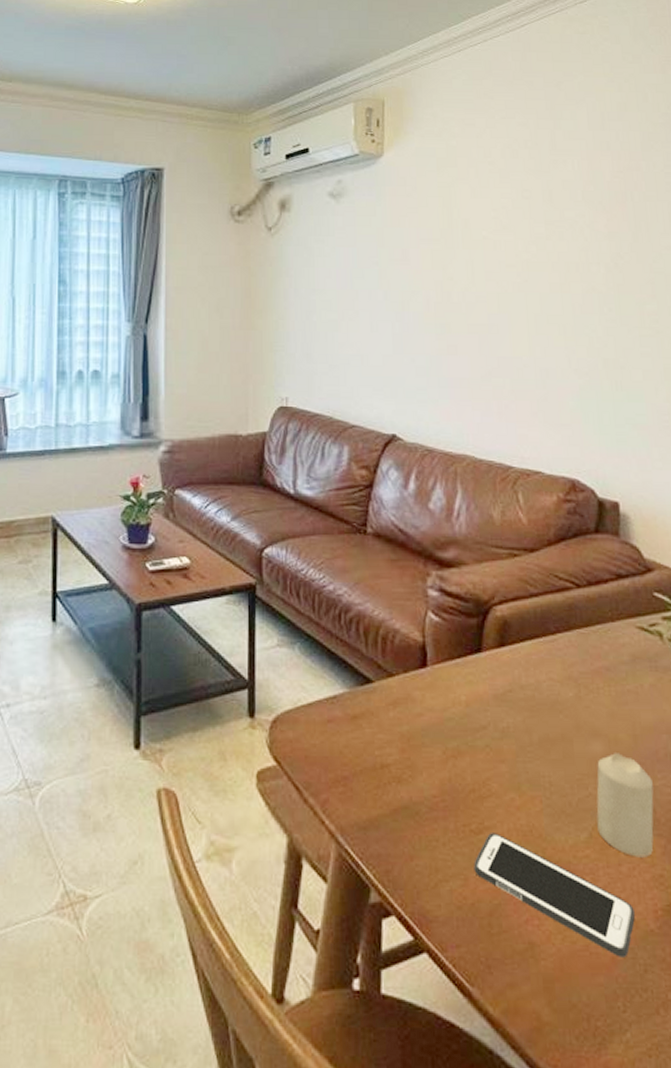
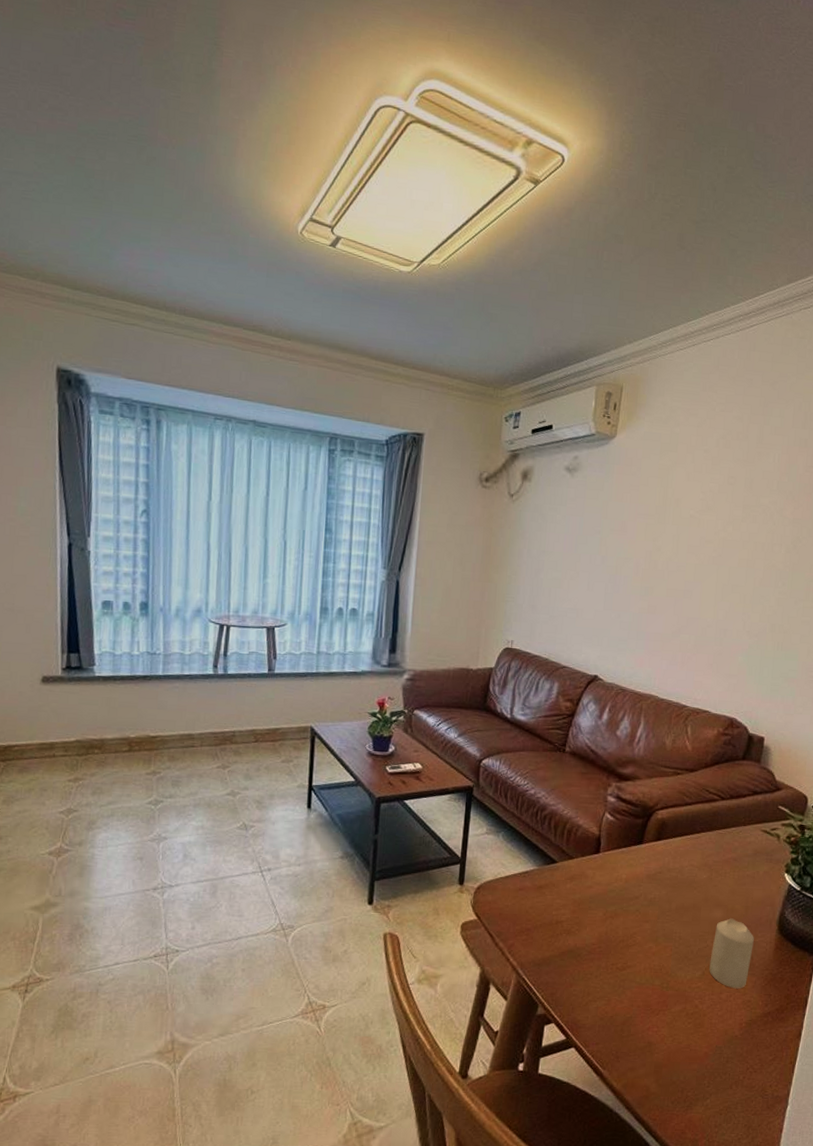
cell phone: present [473,833,635,957] -> none [616,970,726,1053]

